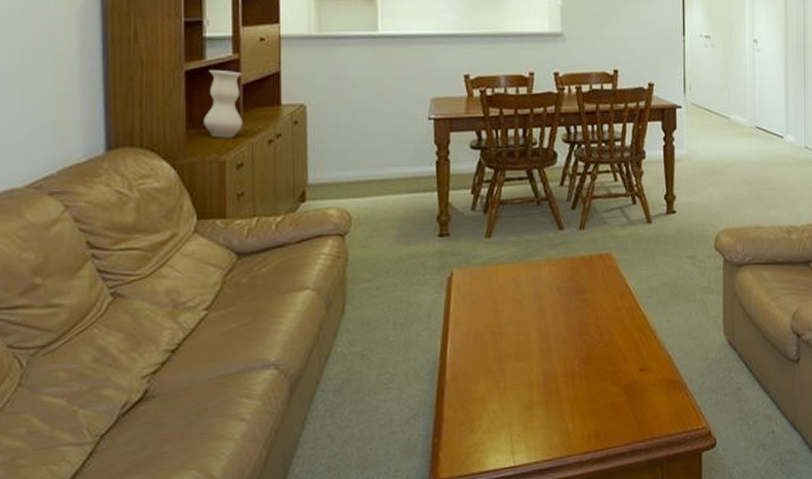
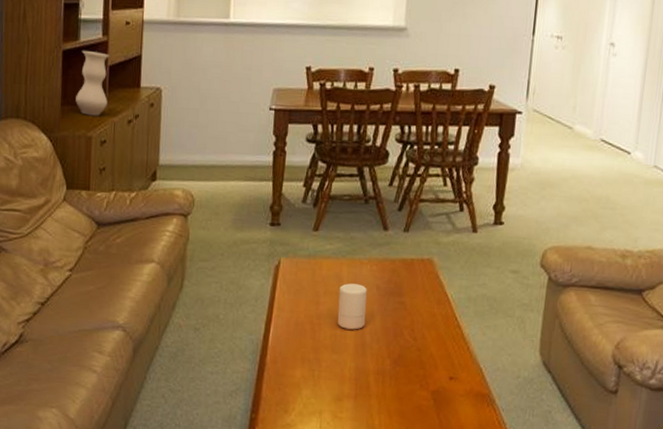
candle: none [519,287,549,335] -> present [337,283,367,330]

